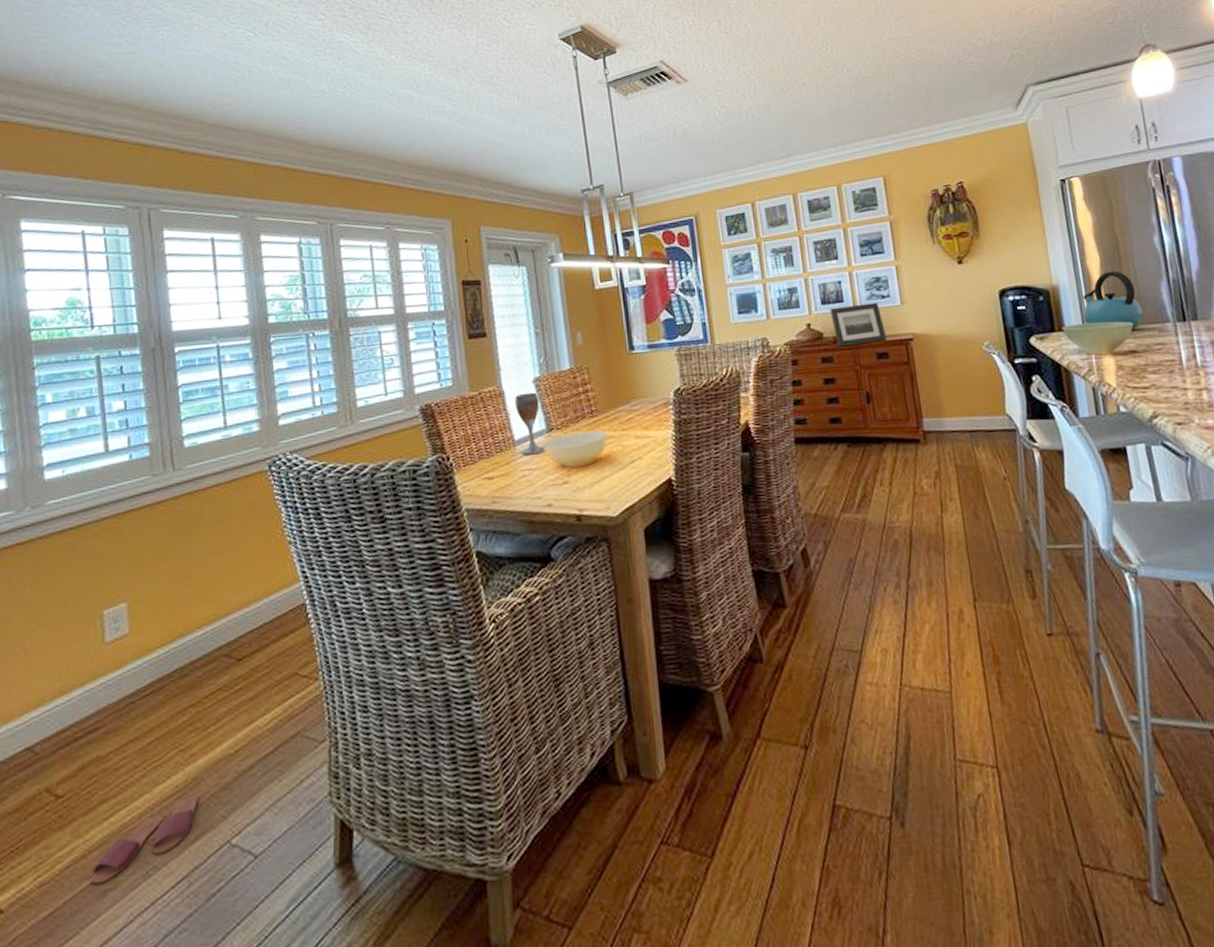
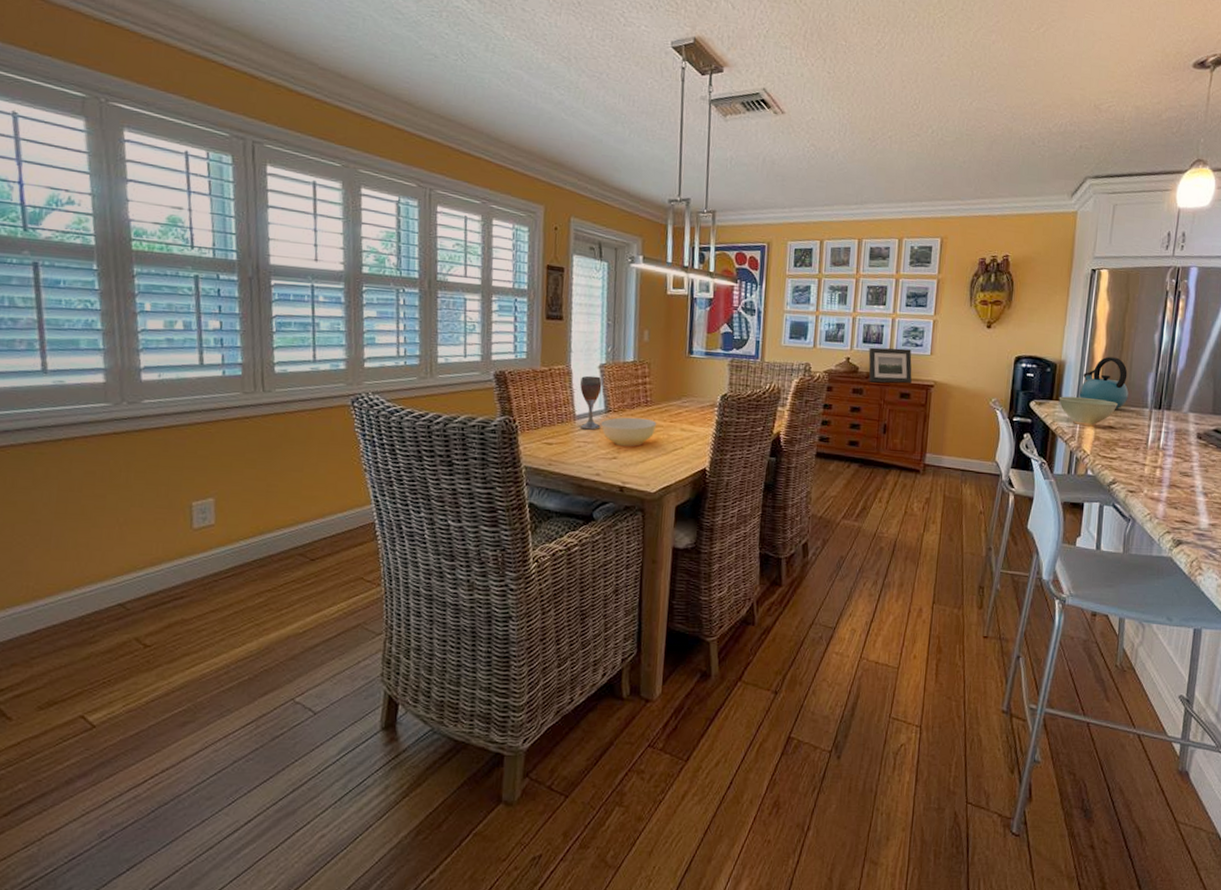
slippers: present [91,794,198,885] -> none [173,660,269,717]

